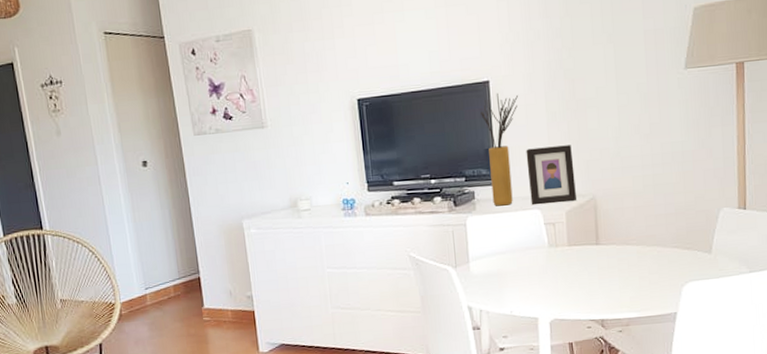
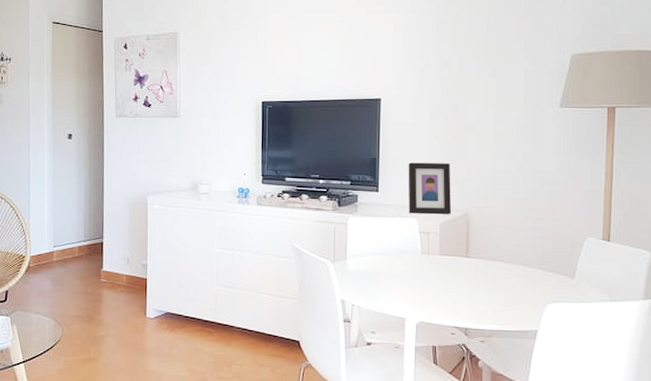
vase: present [481,92,518,206] -> none [370,110,405,211]

